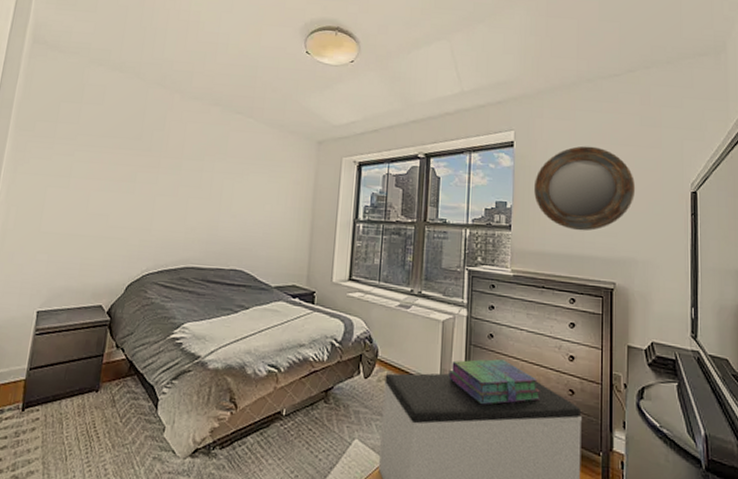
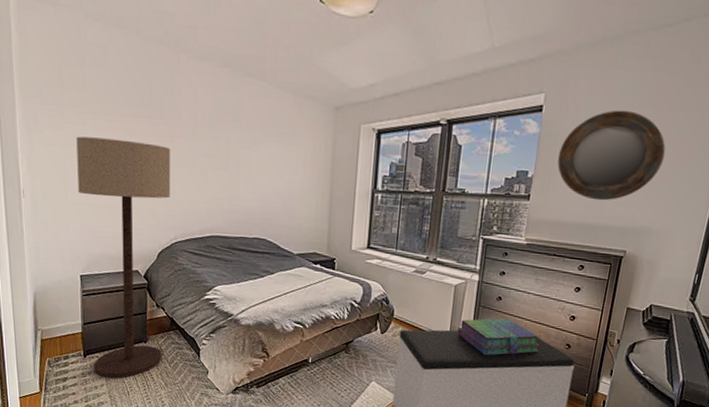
floor lamp: none [30,167,154,439] -> present [76,136,171,379]

